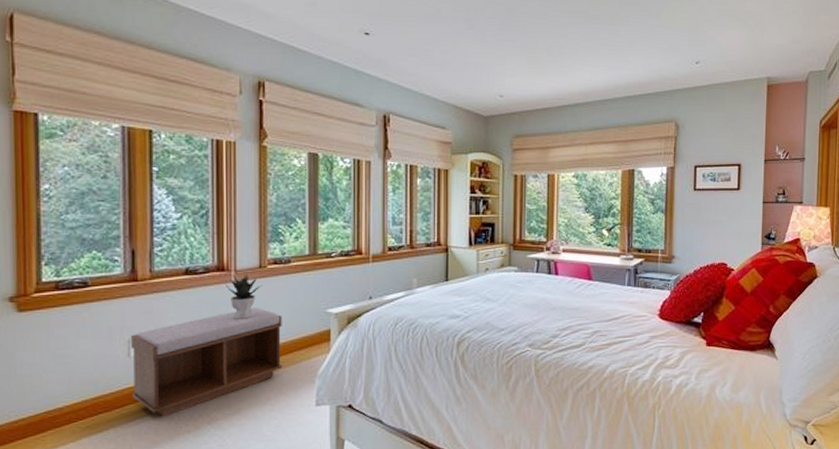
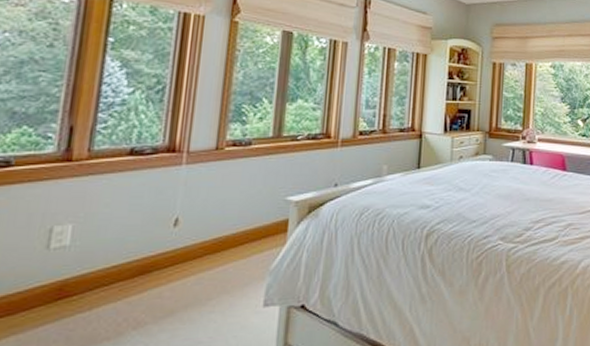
bench: present [131,308,283,417] -> none [43,194,236,321]
potted plant: present [226,273,263,319] -> none [175,155,217,206]

